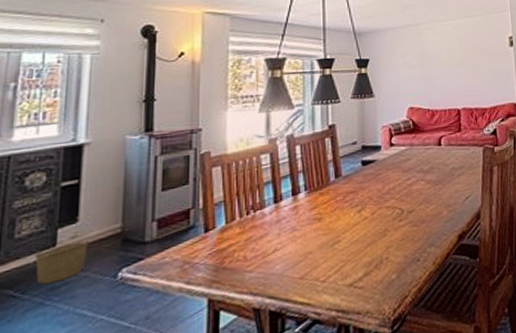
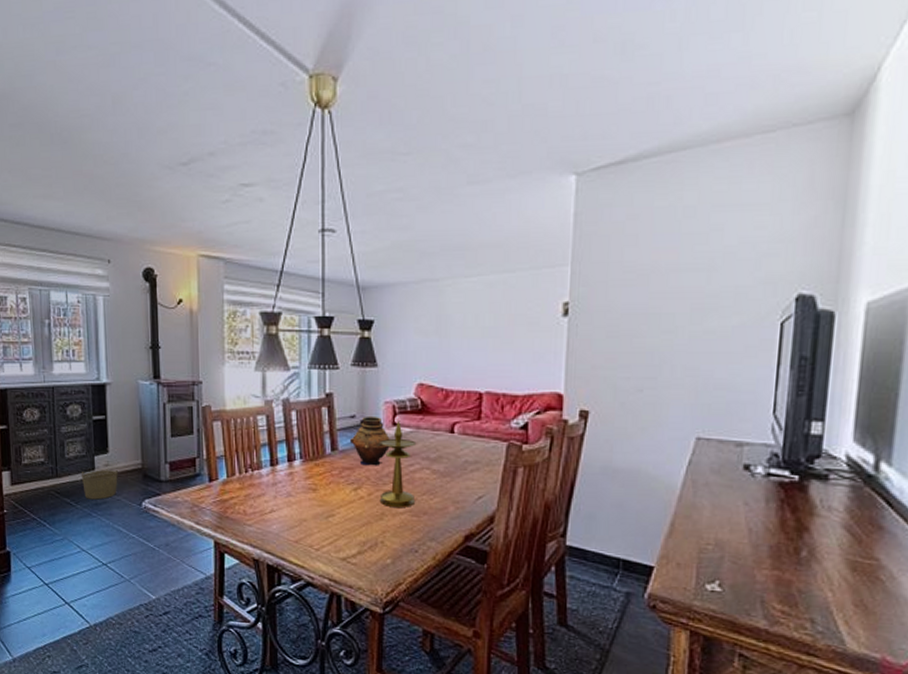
vase: none [352,140,389,187] -> present [349,415,390,466]
candlestick: none [380,141,413,223] -> present [379,420,417,508]

